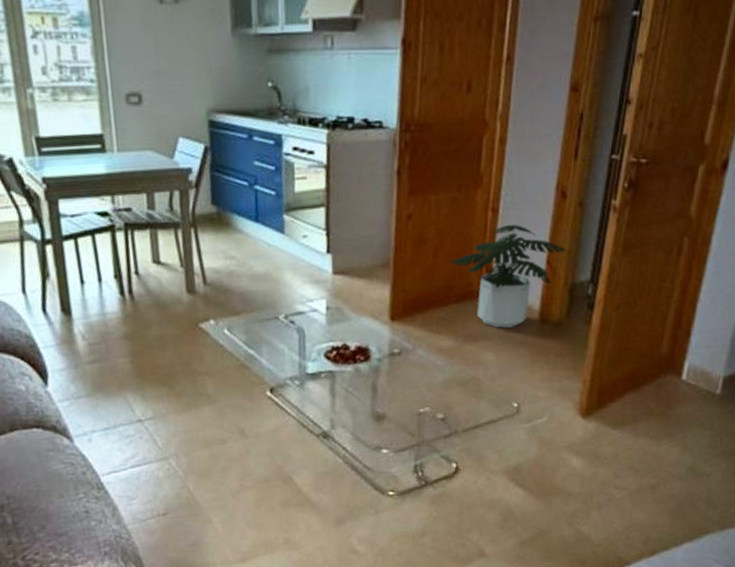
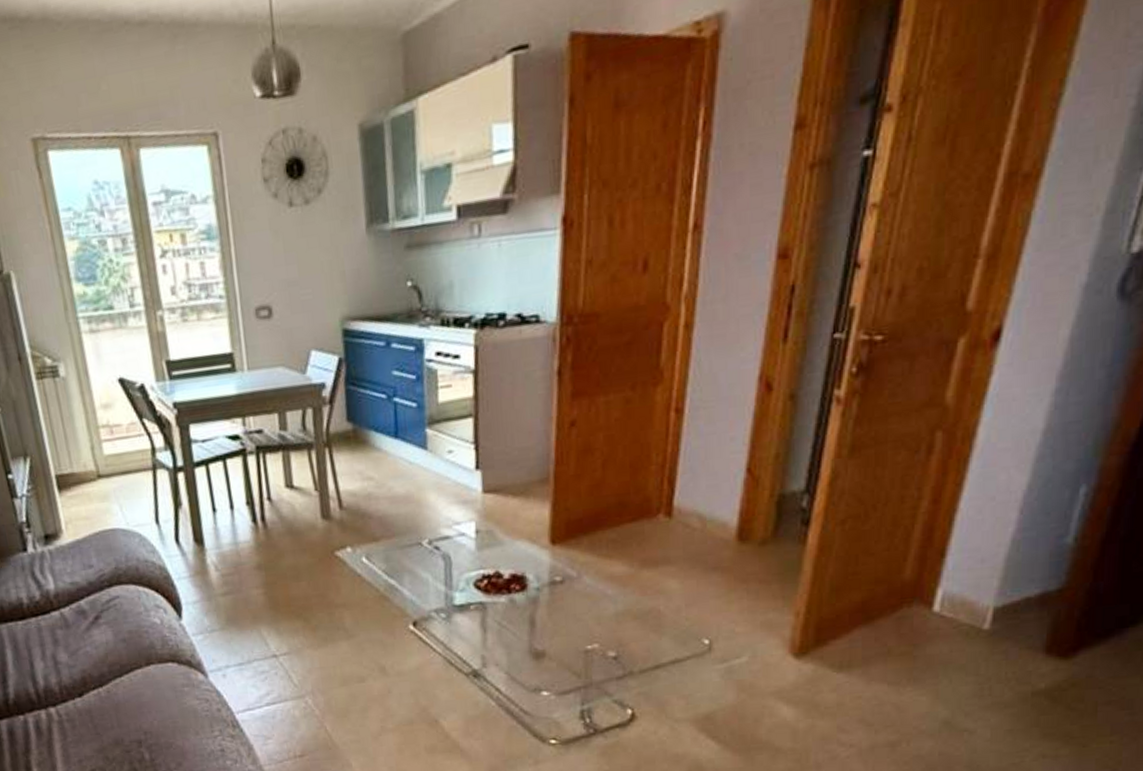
potted plant: present [450,224,567,328] -> none [623,425,774,551]

